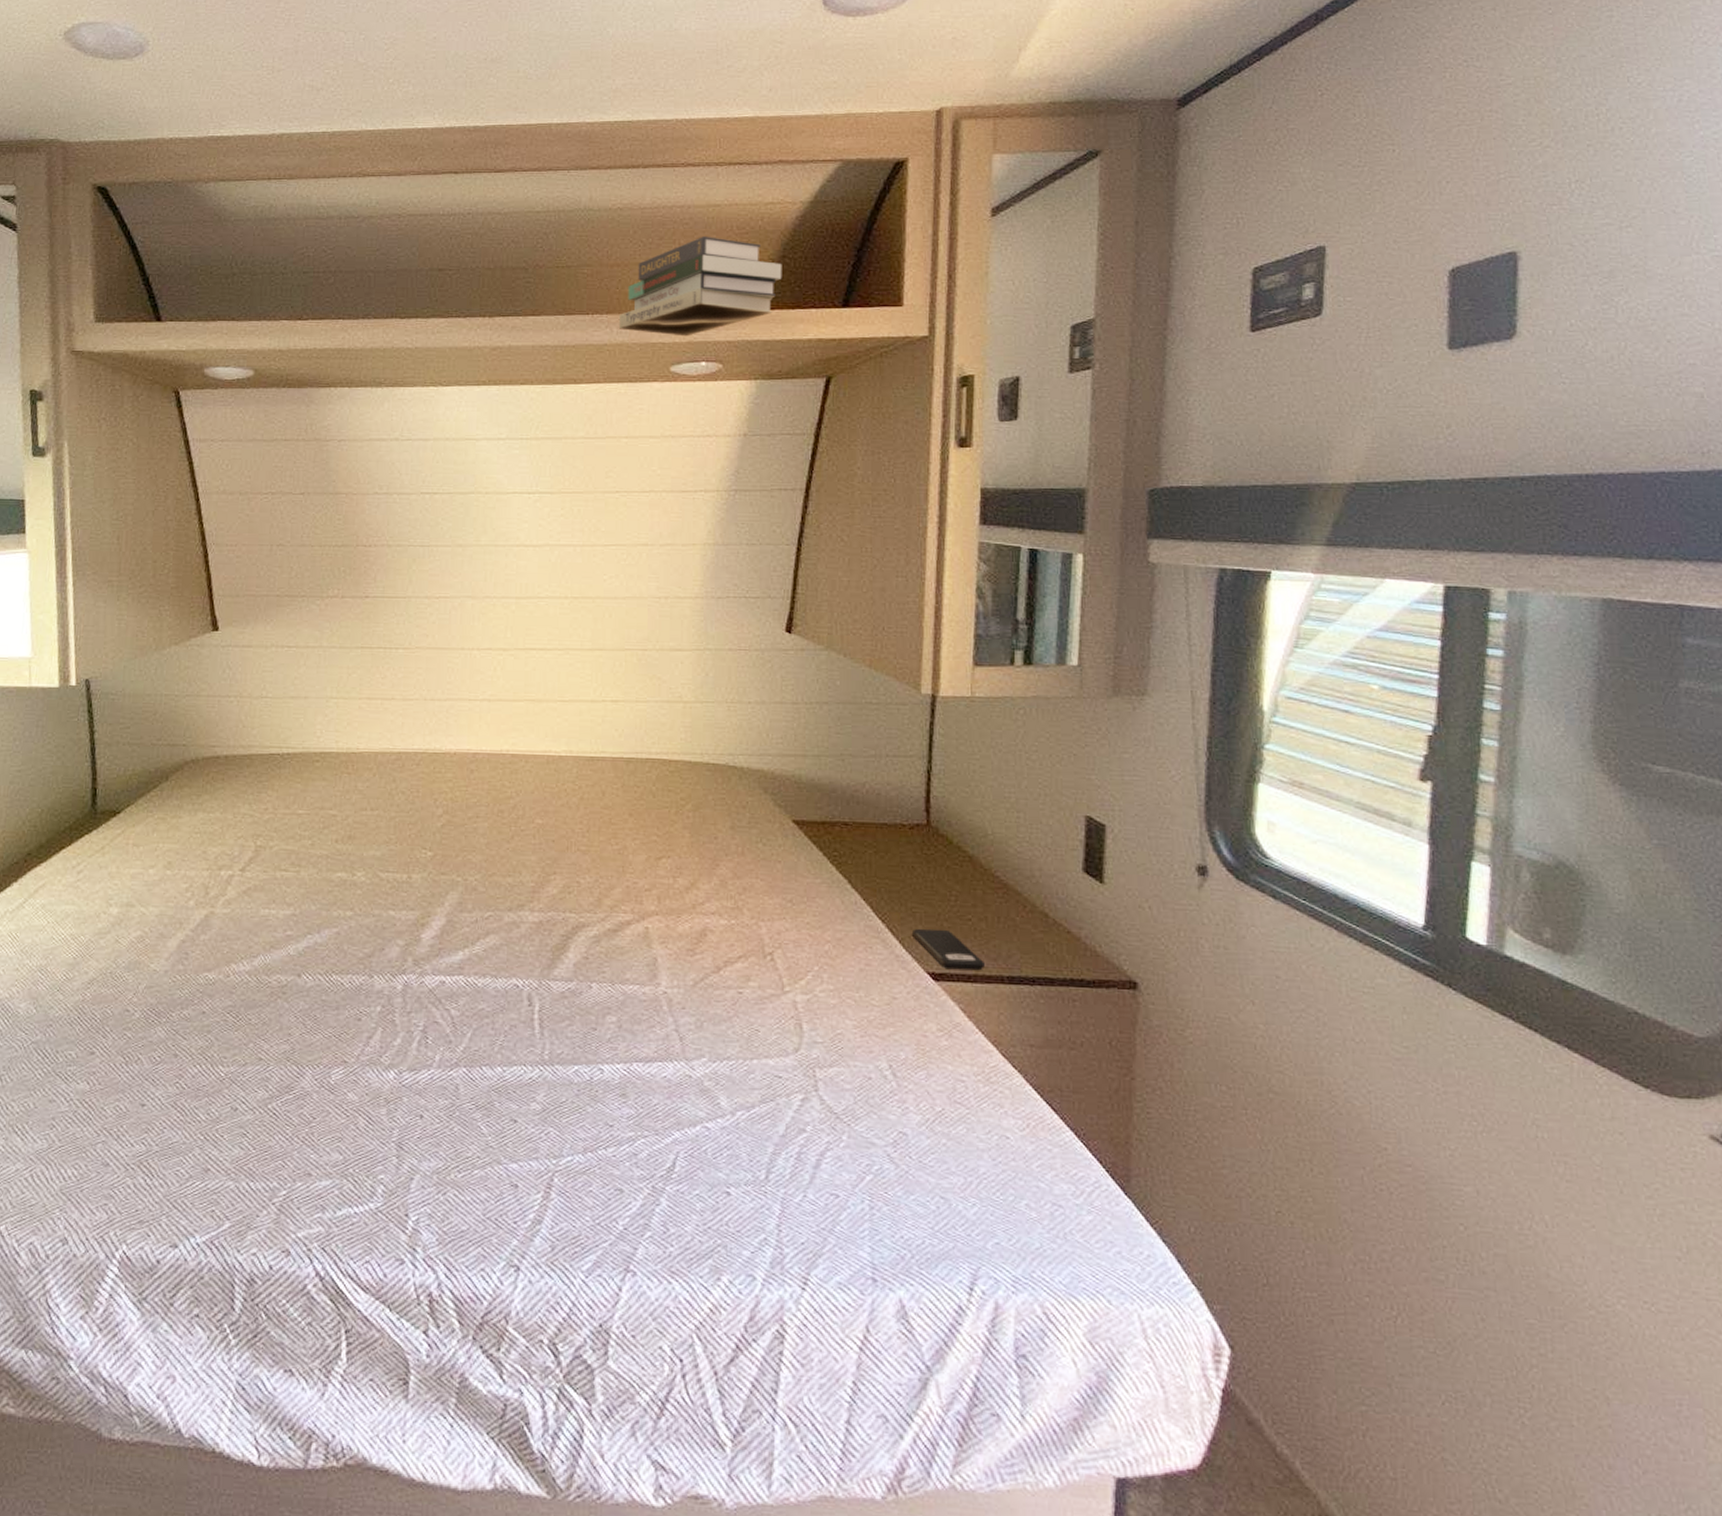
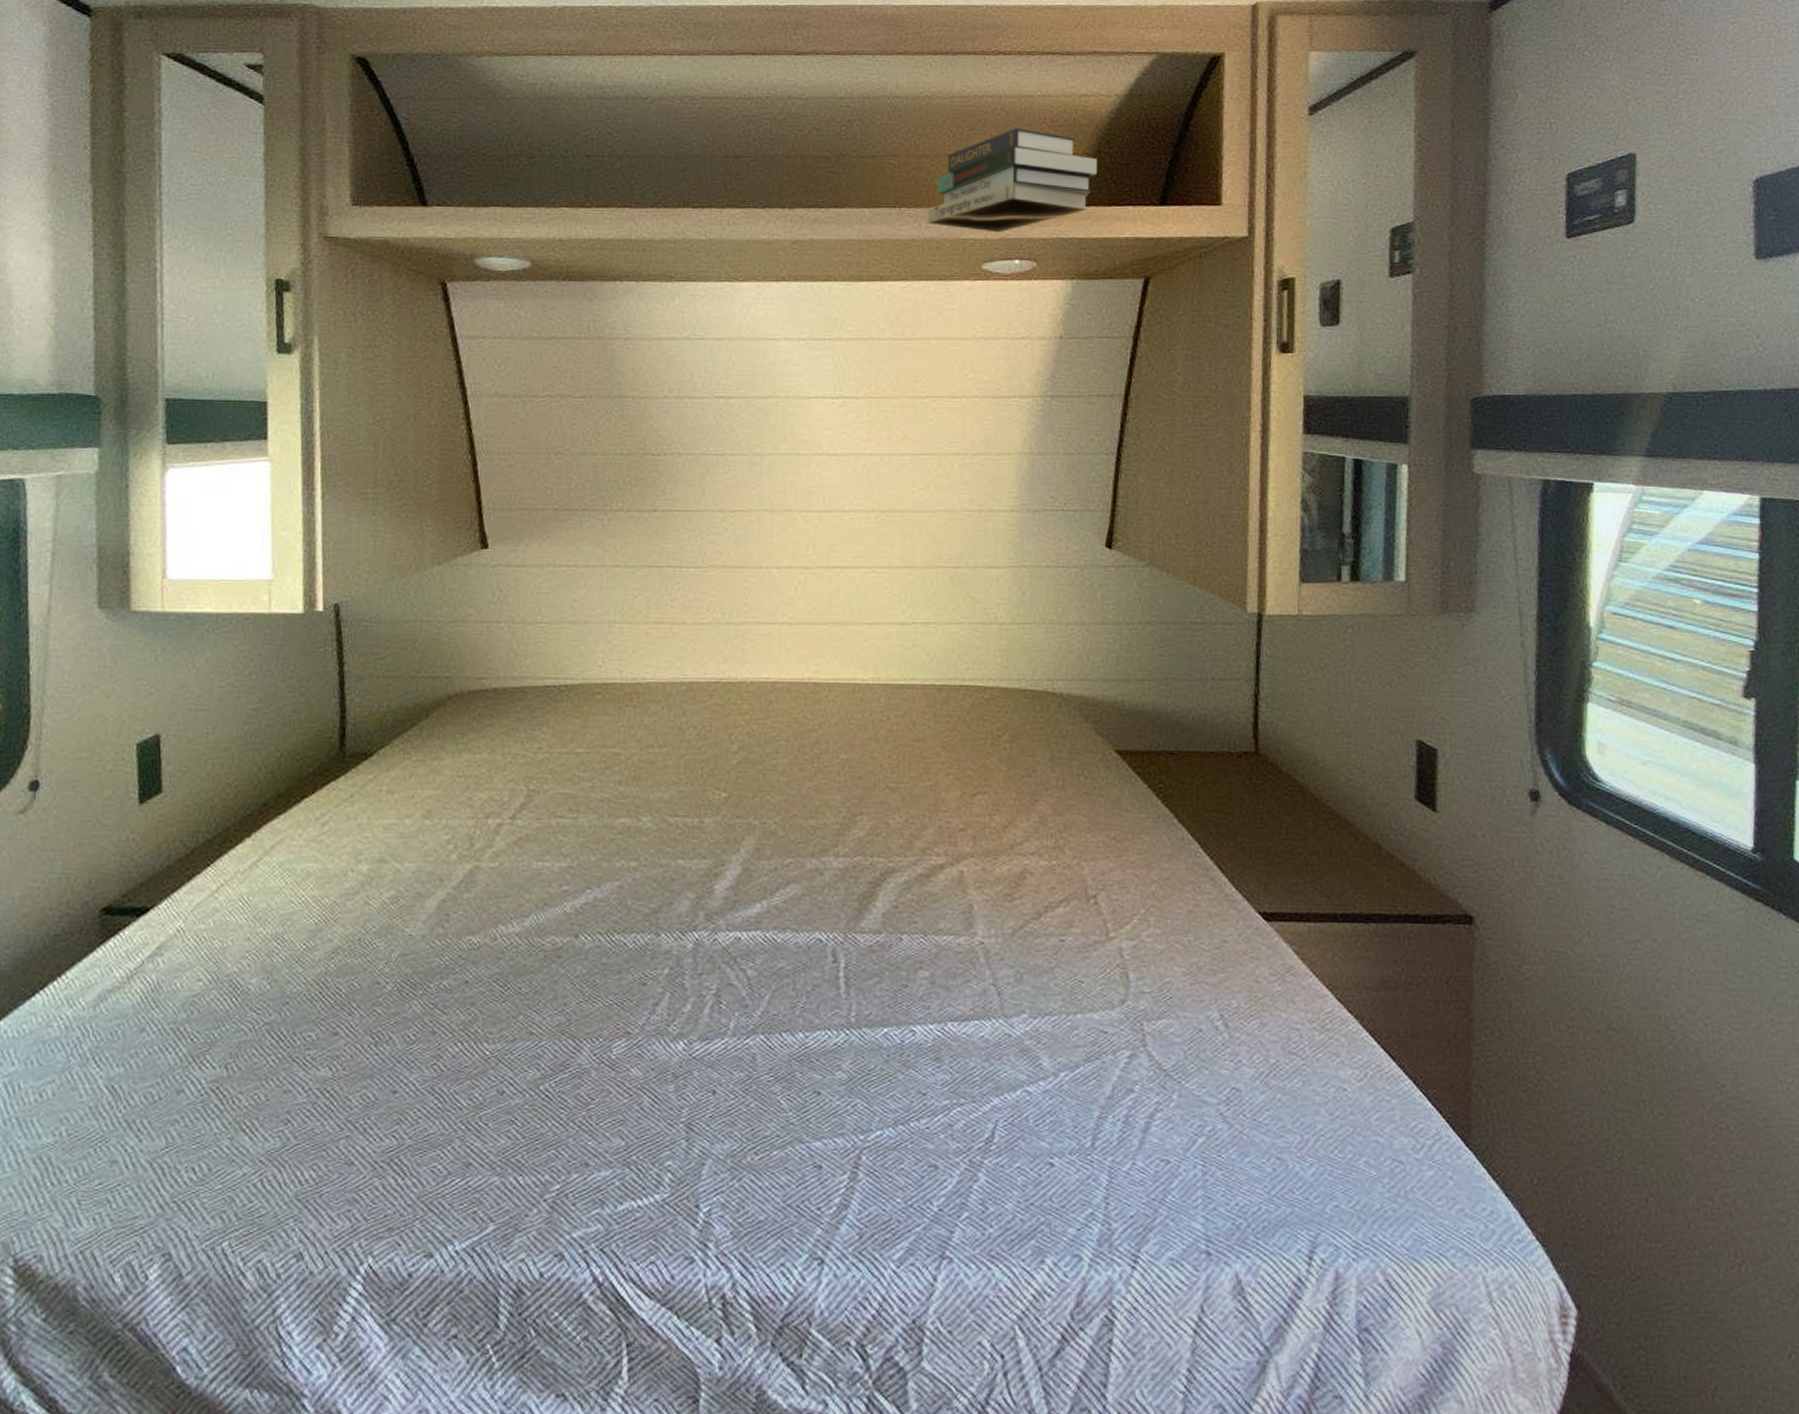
phone: present [913,928,985,970] -> none [1242,864,1317,909]

